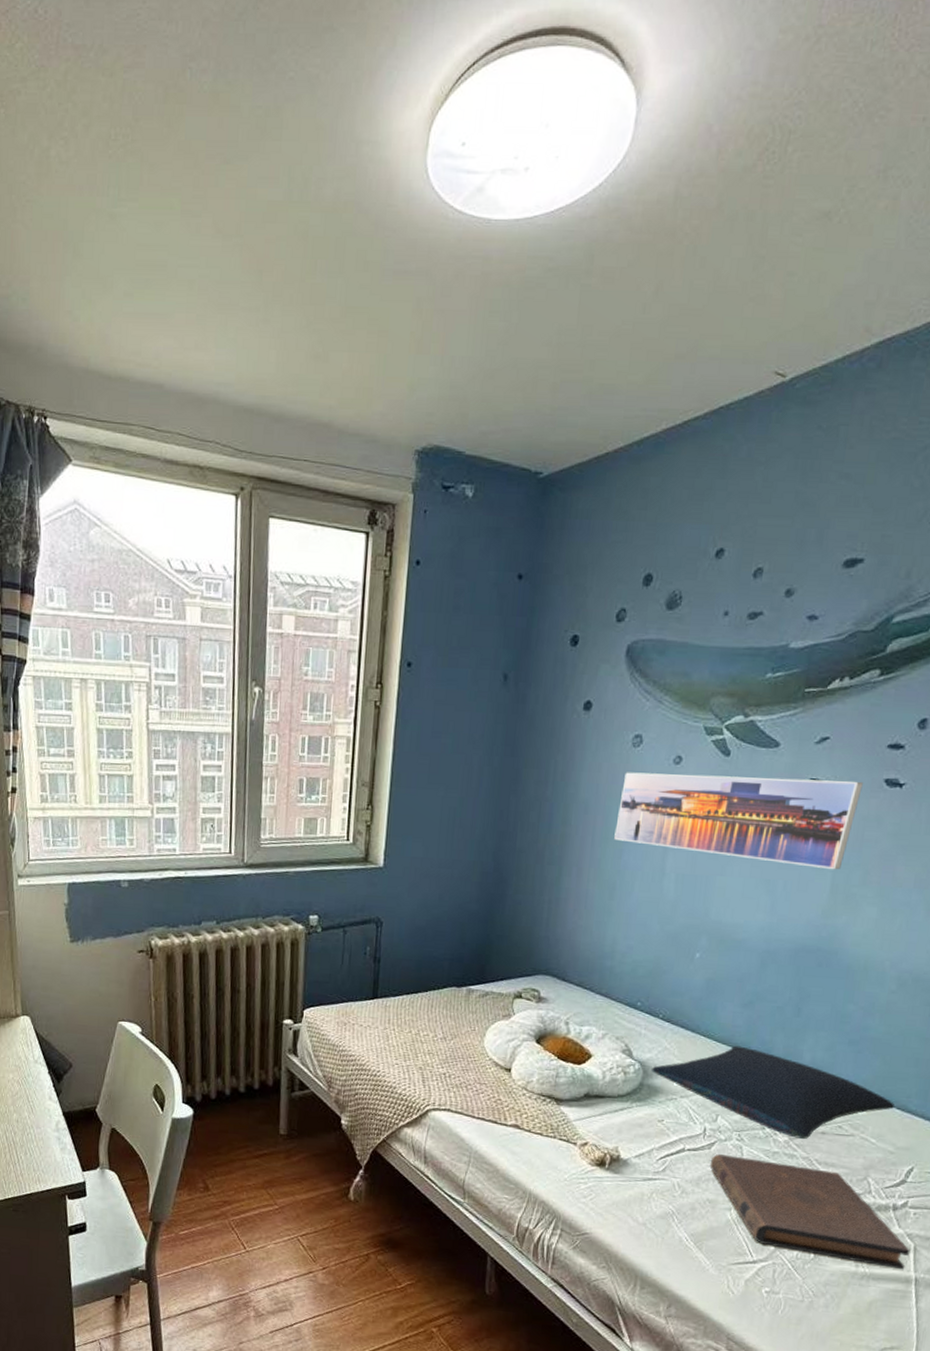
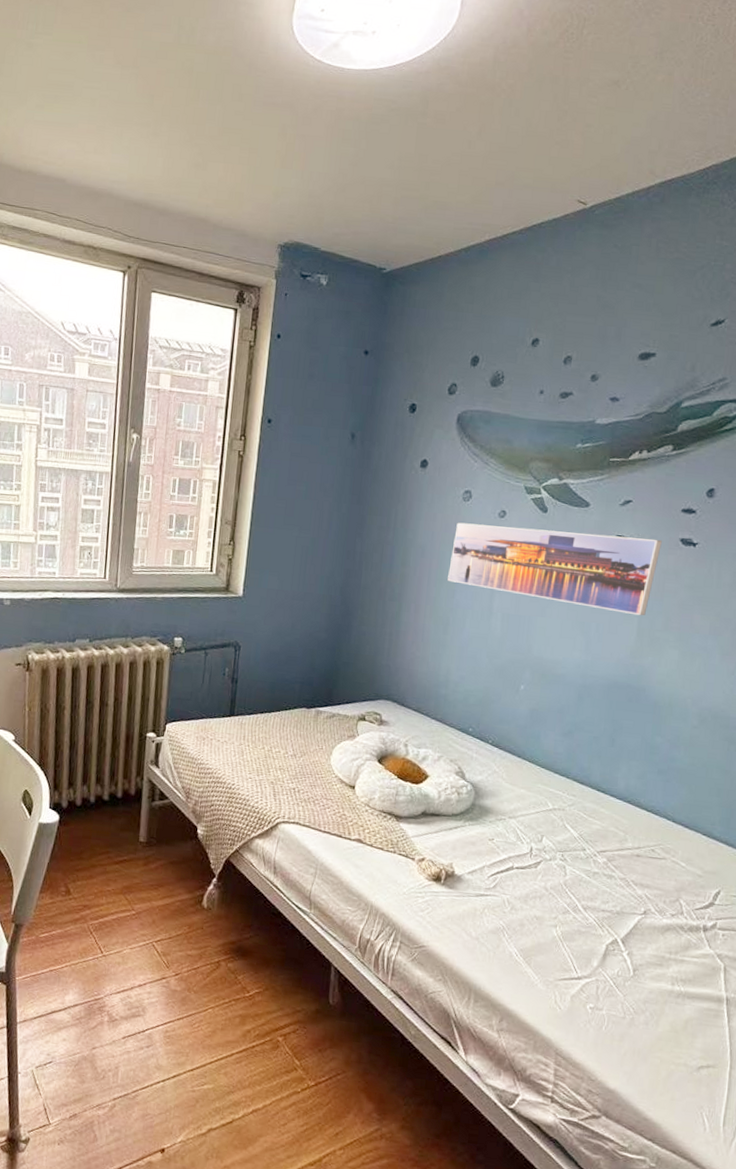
pillow: present [650,1045,895,1139] -> none [481,771,701,861]
book: present [709,1154,910,1270] -> none [536,873,721,989]

